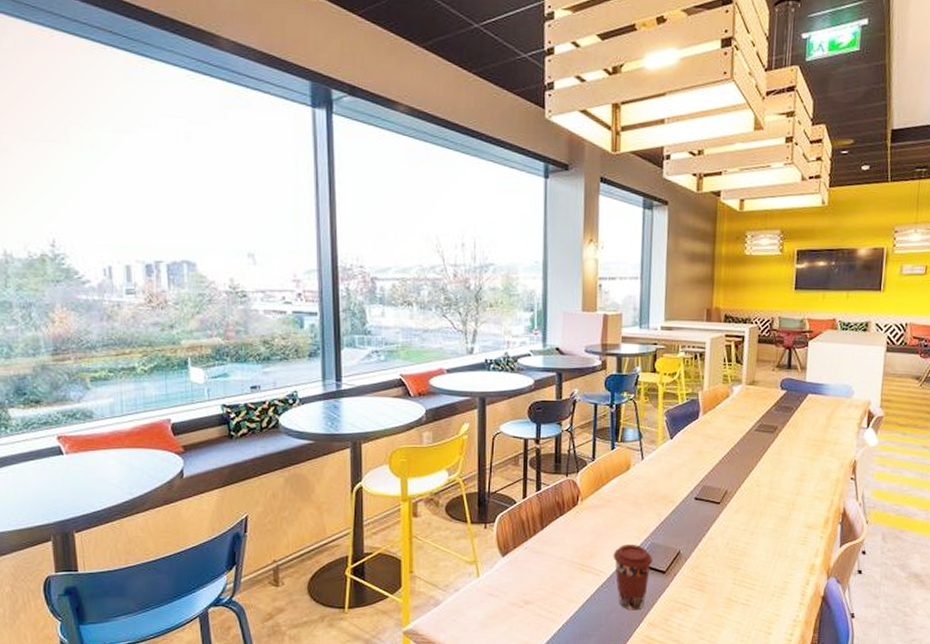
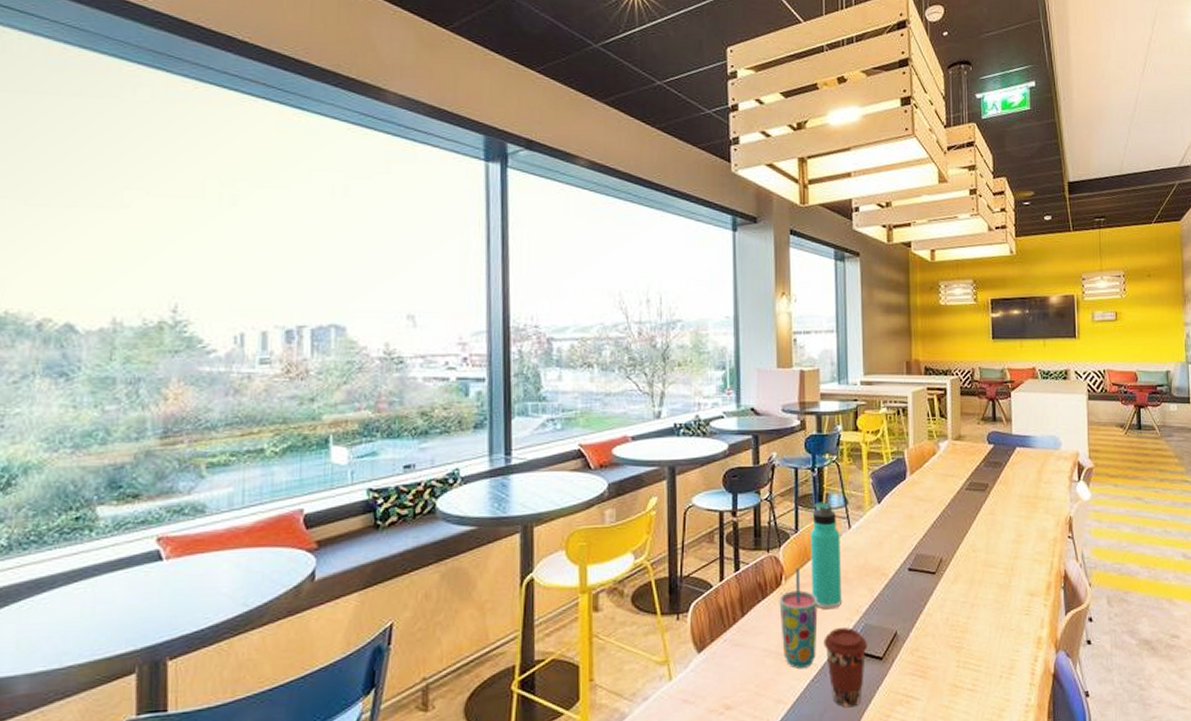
cup: none [575,492,610,575] -> present [779,568,818,668]
thermos bottle: none [604,435,633,528] -> present [811,501,842,610]

